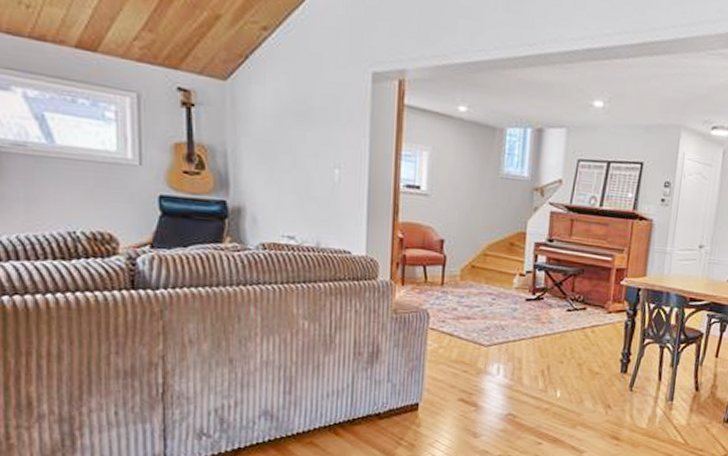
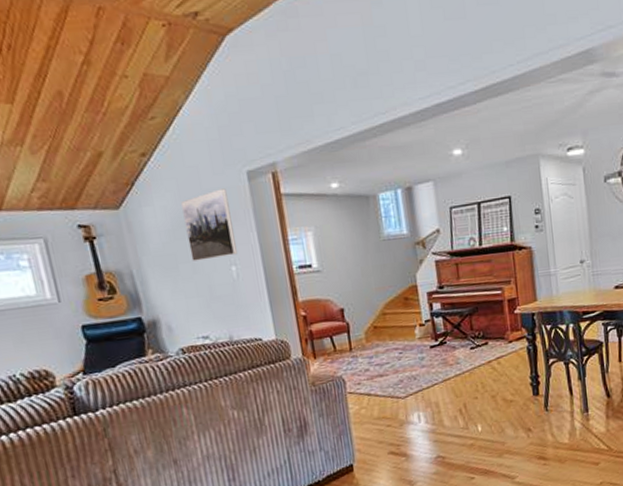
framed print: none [294,84,346,158] -> present [181,188,237,261]

